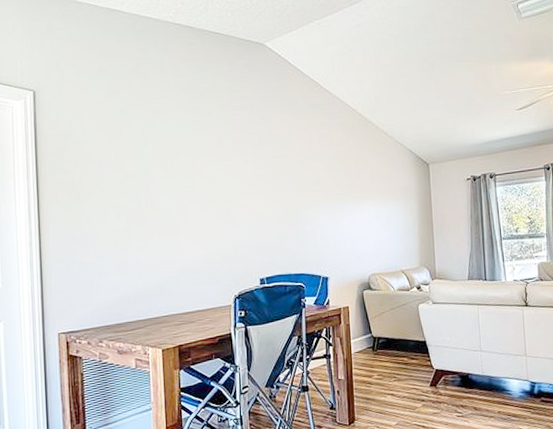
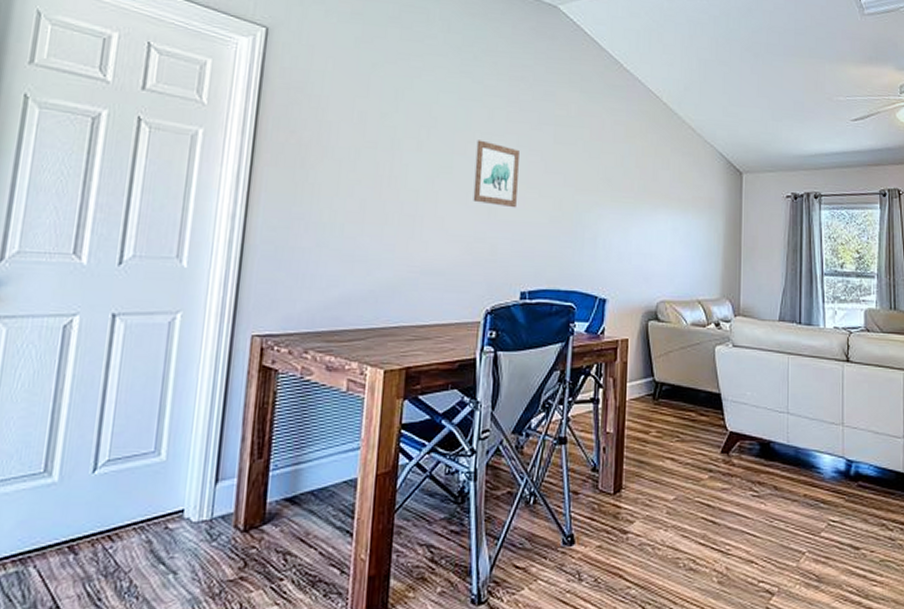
wall art: none [211,162,249,214] -> present [473,140,519,208]

